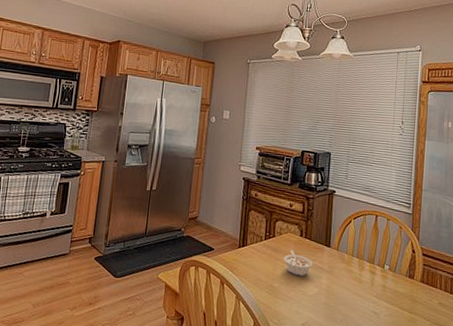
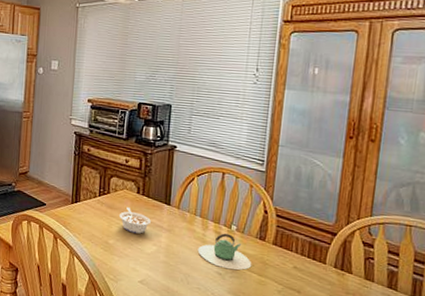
teapot: none [355,273,403,309] -> present [197,233,252,270]

